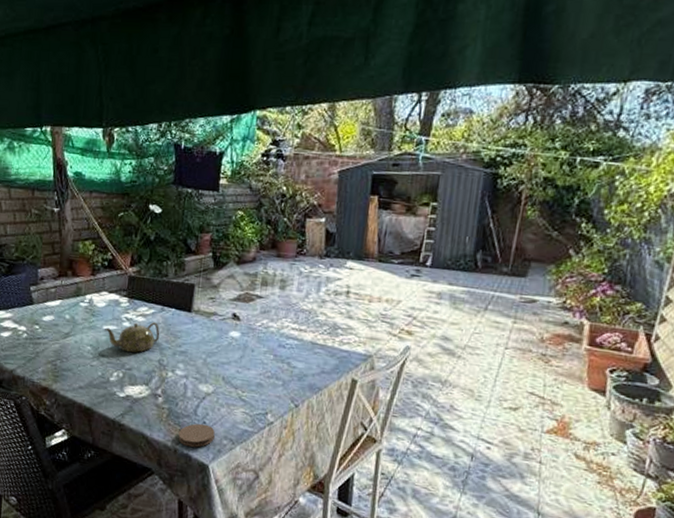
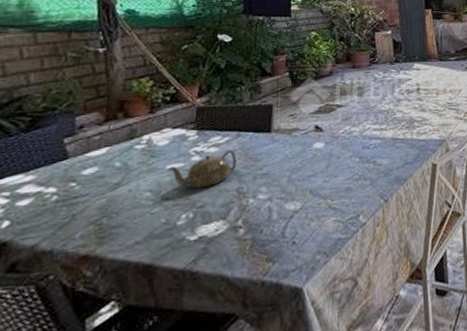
coaster: present [178,423,215,448] -> none [265,244,307,275]

